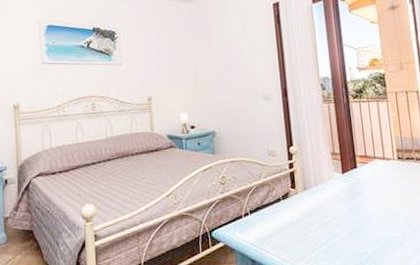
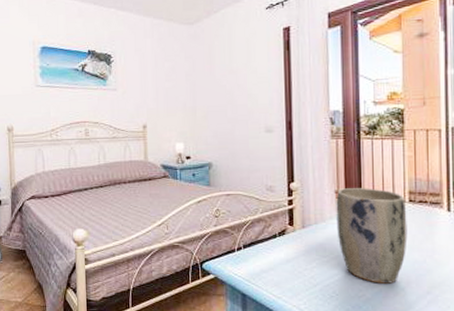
plant pot: none [332,148,400,240] -> present [336,188,408,284]

